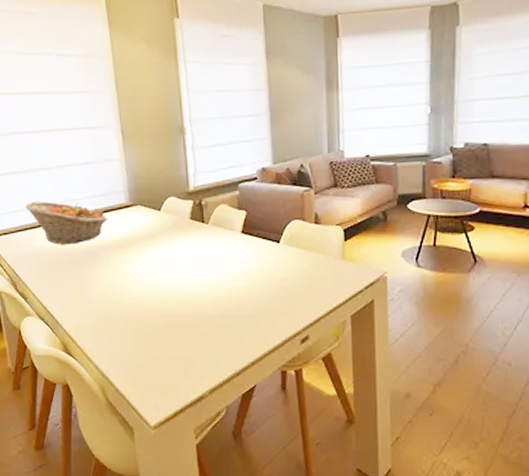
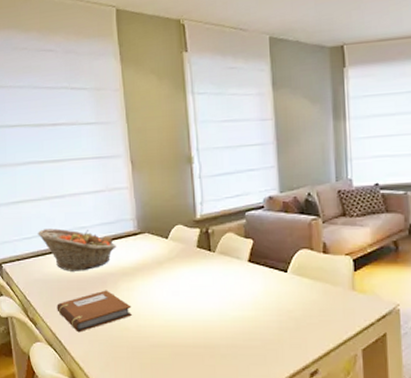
notebook: none [47,263,125,306] -> present [57,290,132,333]

